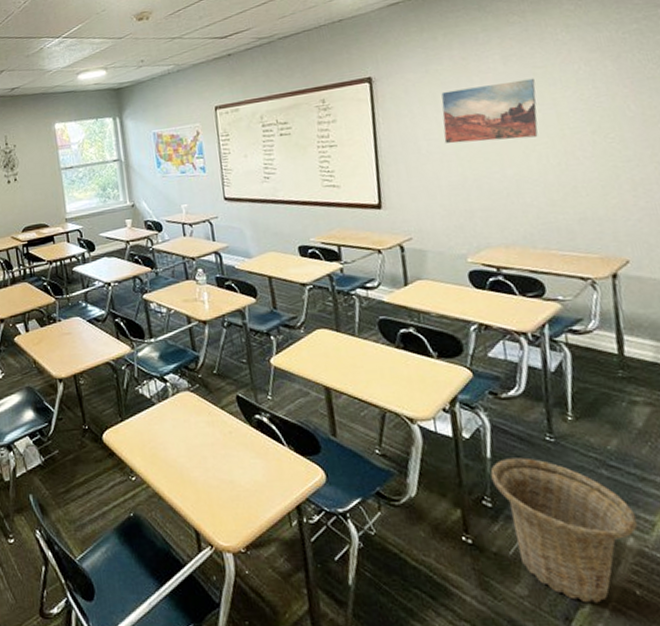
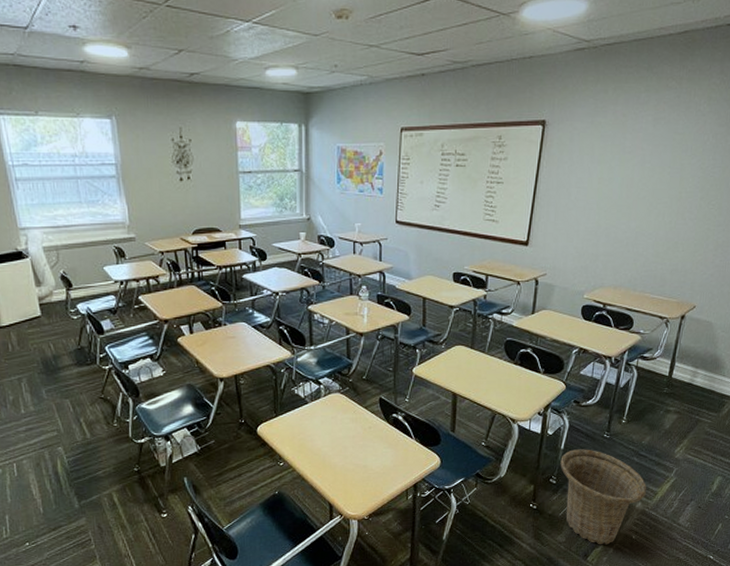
wall art: present [441,78,538,144] -> none [591,143,672,196]

